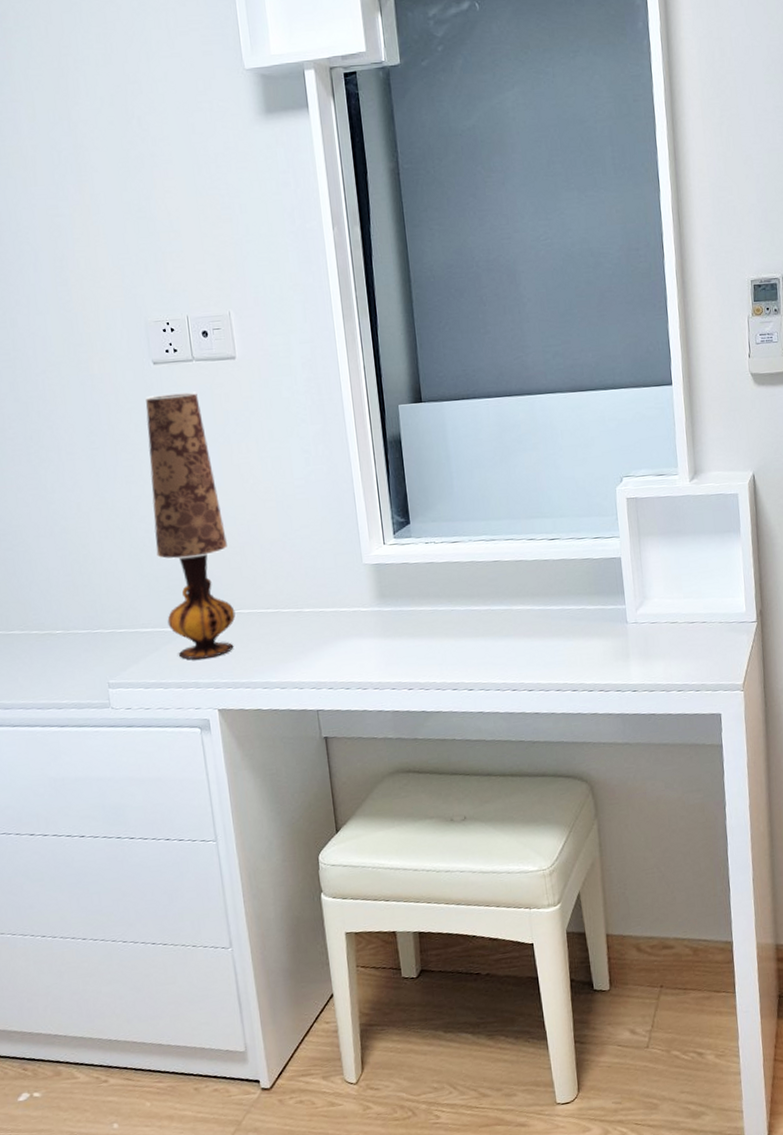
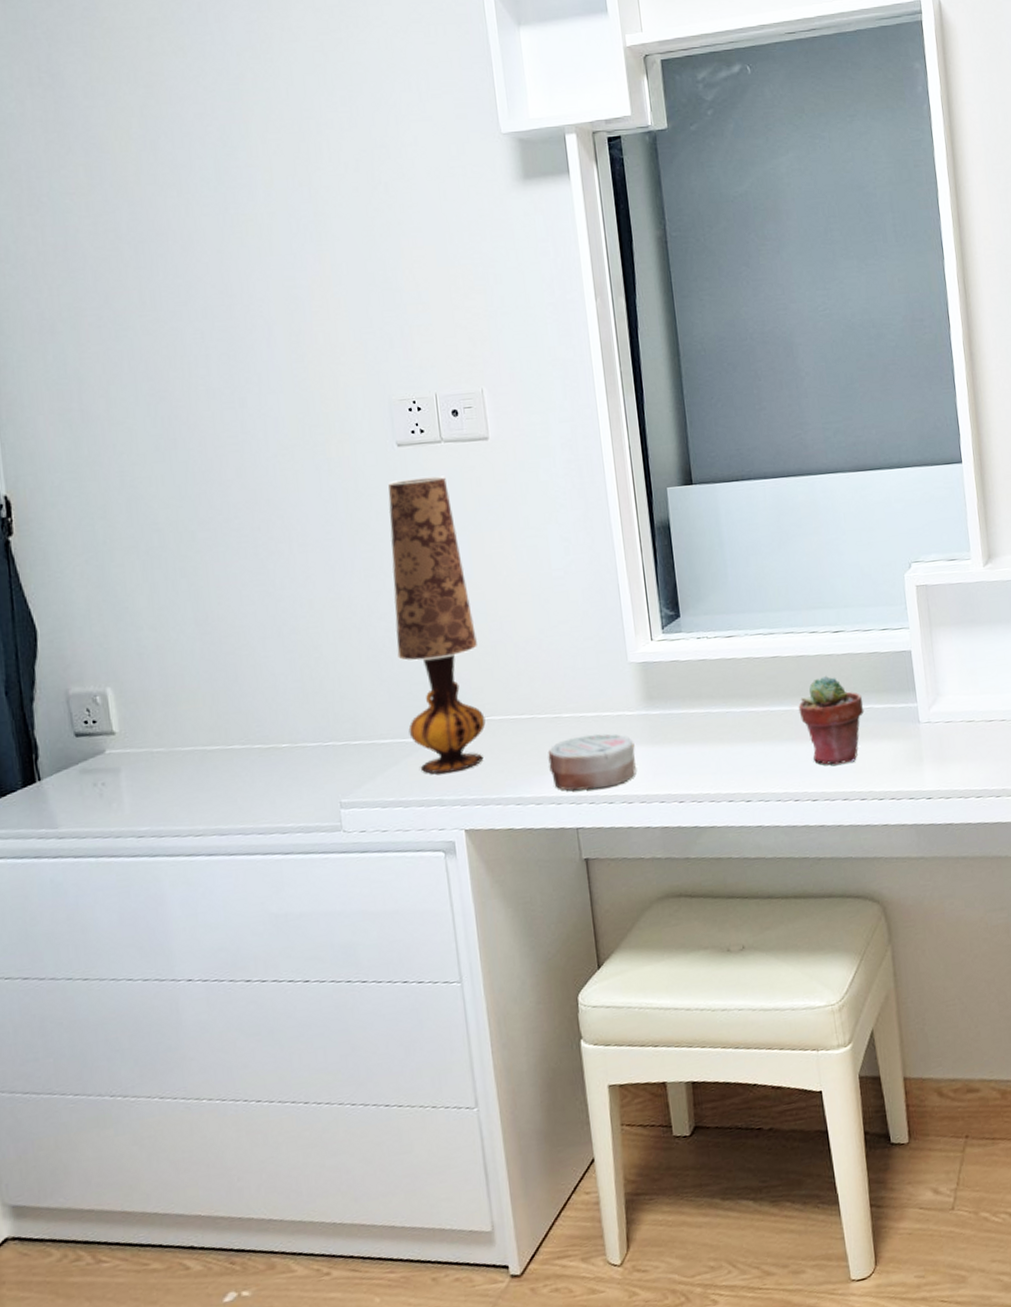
cosmetic container: none [291,627,370,677] -> present [548,733,636,791]
potted succulent: none [516,578,577,659] -> present [798,675,865,765]

